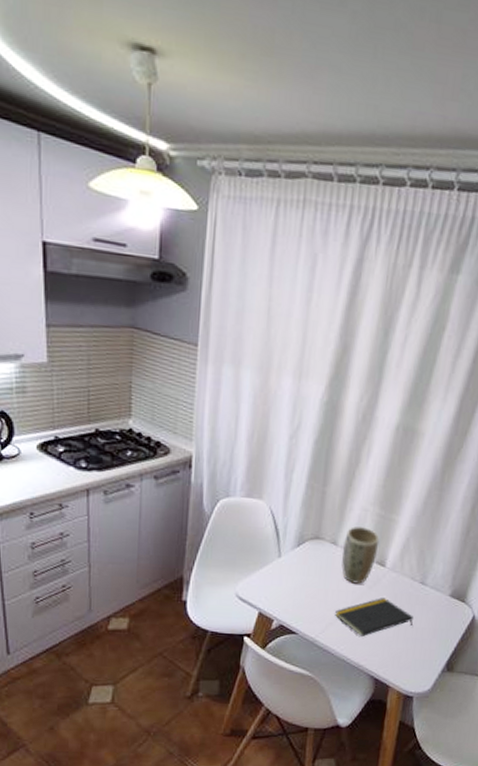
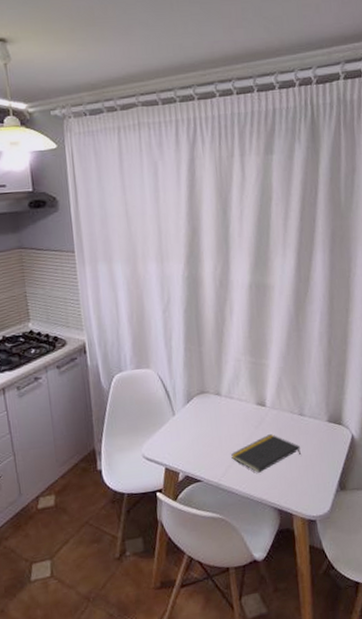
plant pot: present [341,526,380,584] -> none [226,374,257,427]

